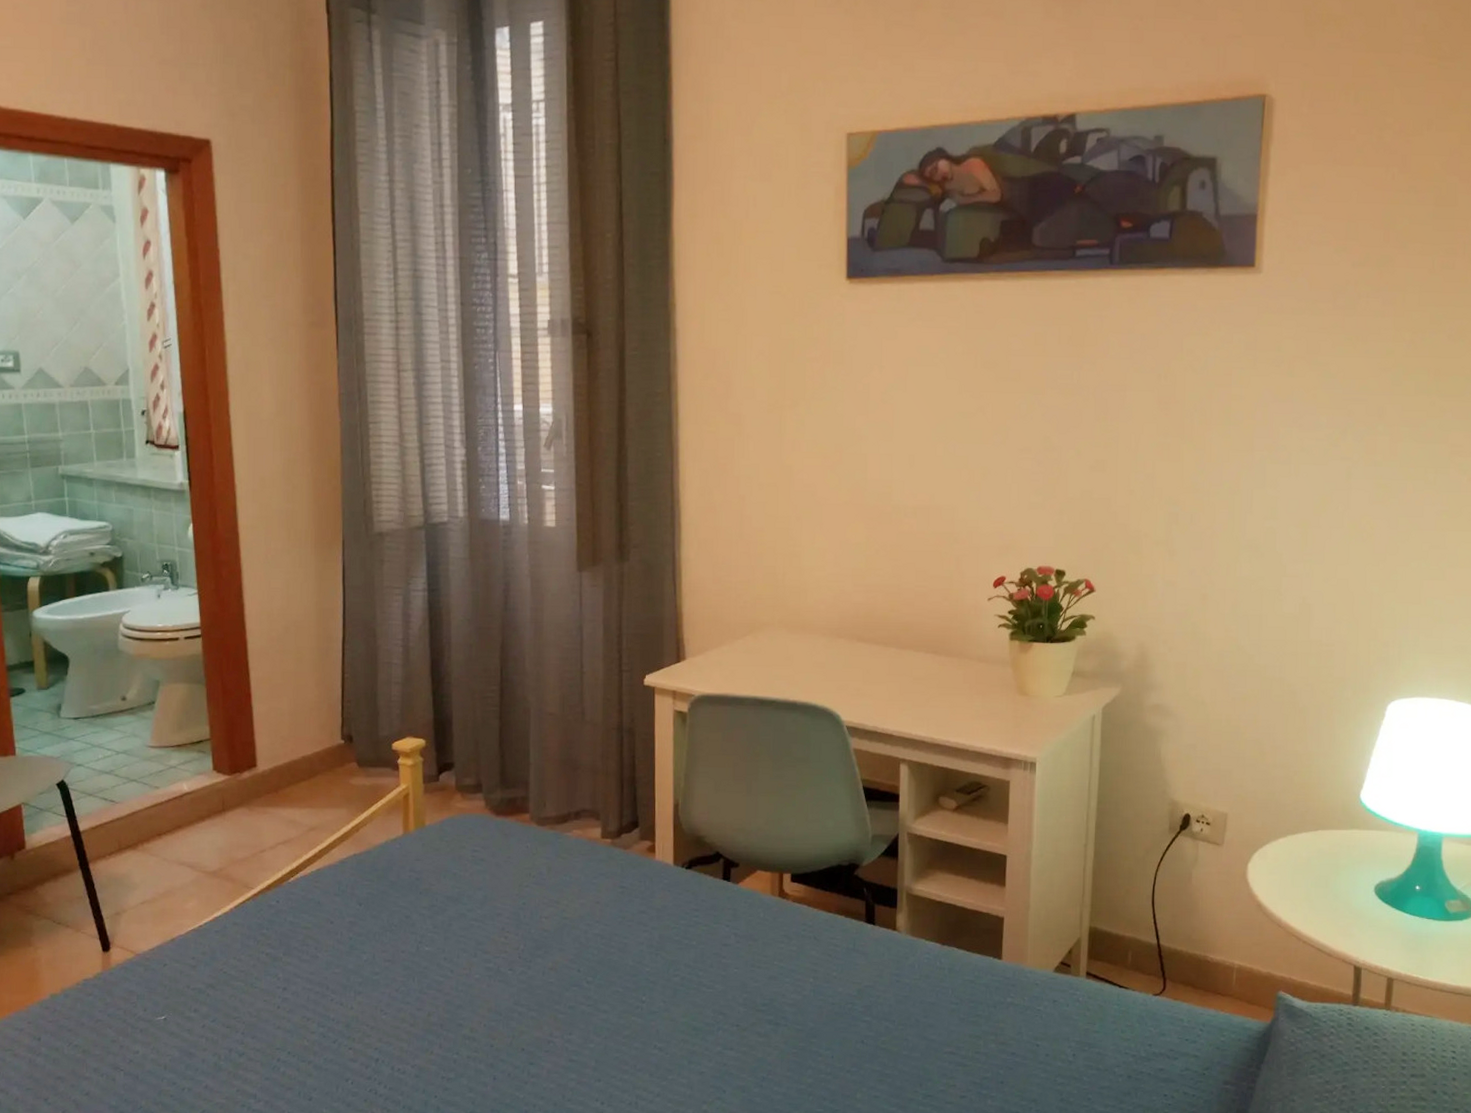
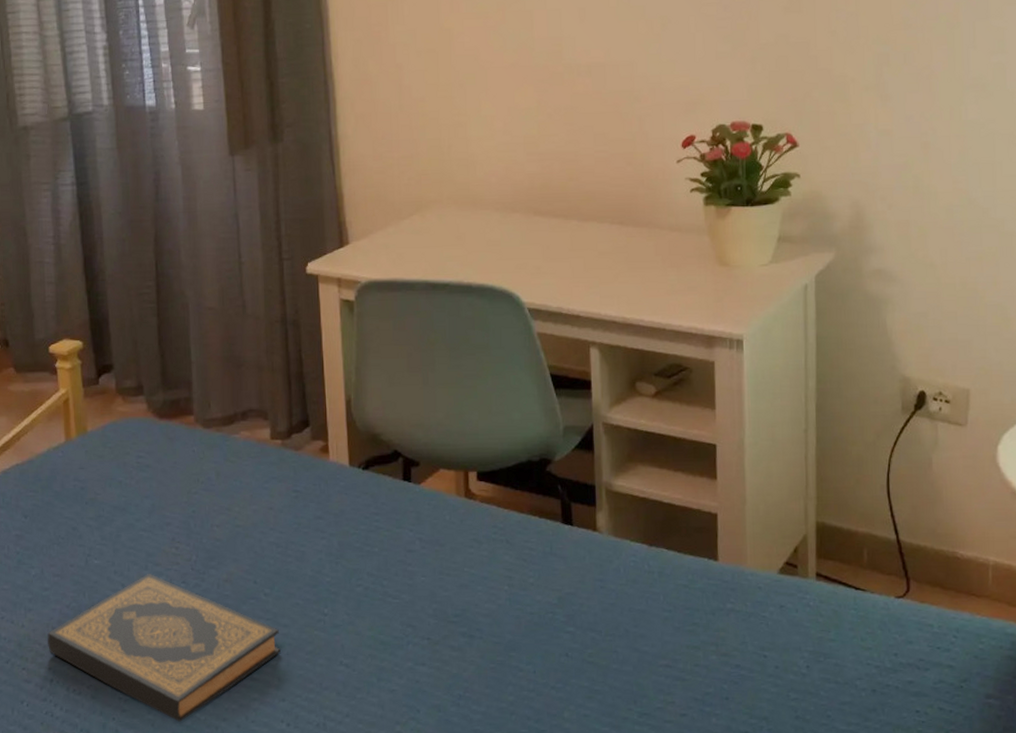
hardback book: none [375,960,599,1100] -> present [47,573,281,722]

